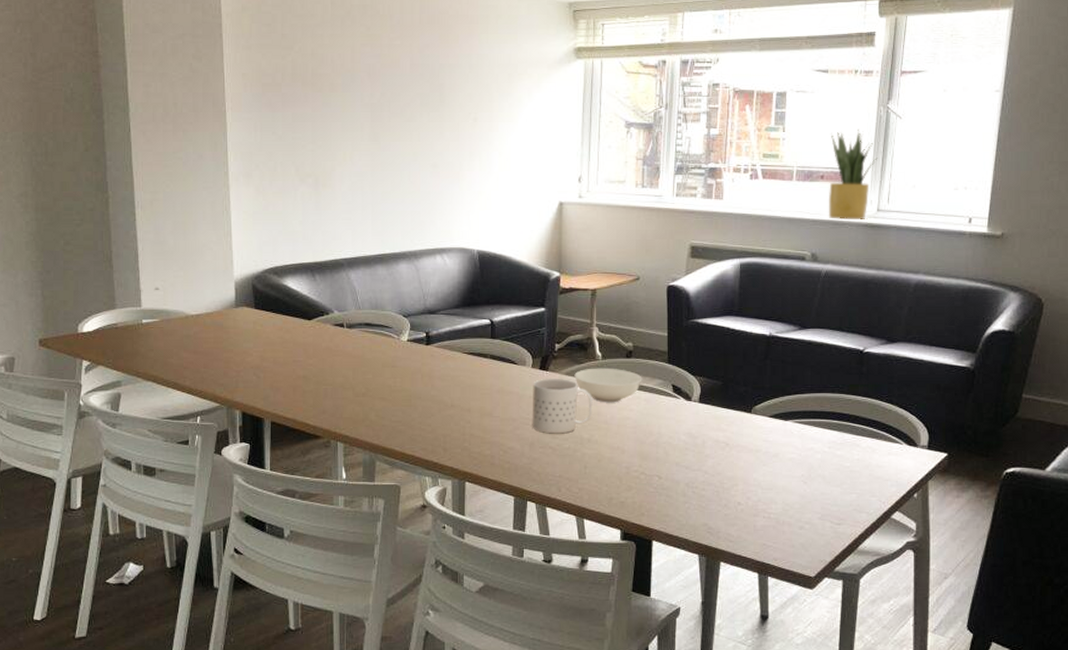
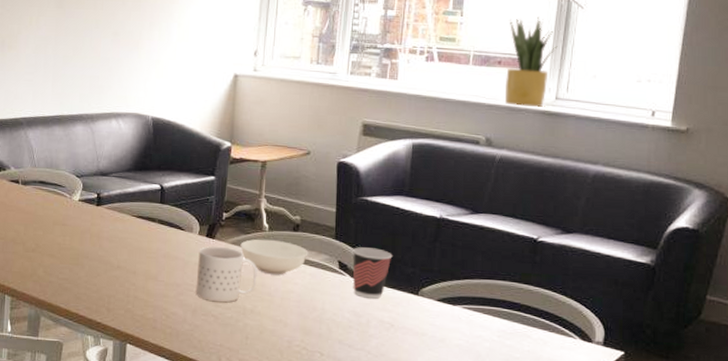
cup: none [685,369,725,419] -> present [352,247,393,299]

